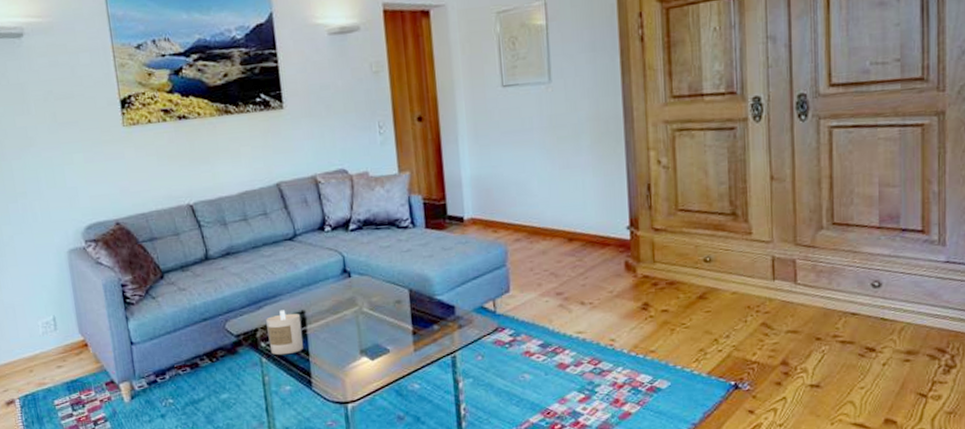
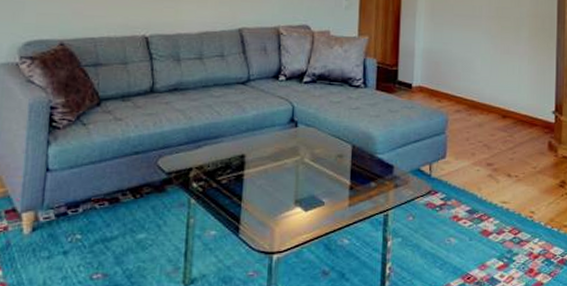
candle: present [266,310,304,356] -> none [201,152,240,198]

